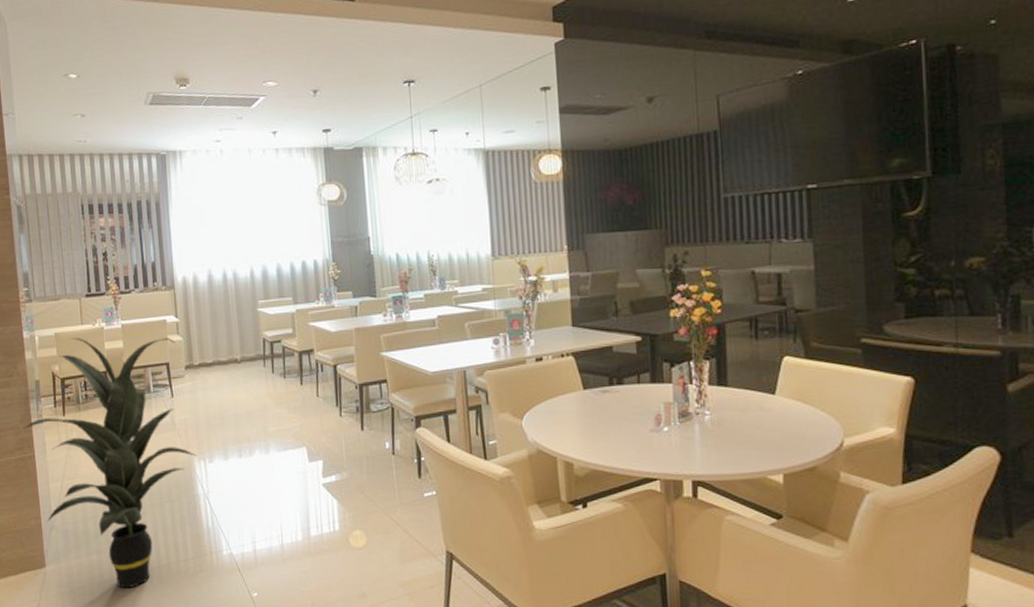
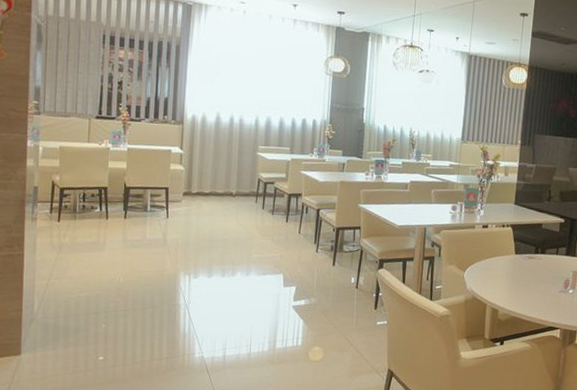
indoor plant: present [23,338,197,589] -> none [15,153,183,380]

